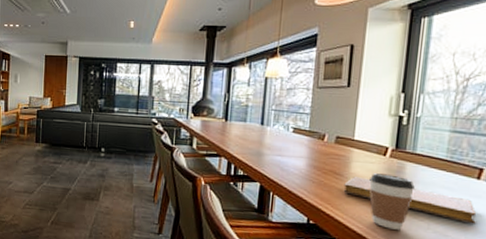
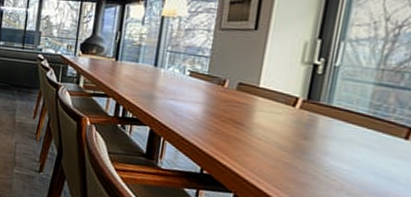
notebook: present [343,177,476,224] -> none [243,127,401,189]
coffee cup: present [369,173,415,230] -> none [273,125,328,189]

